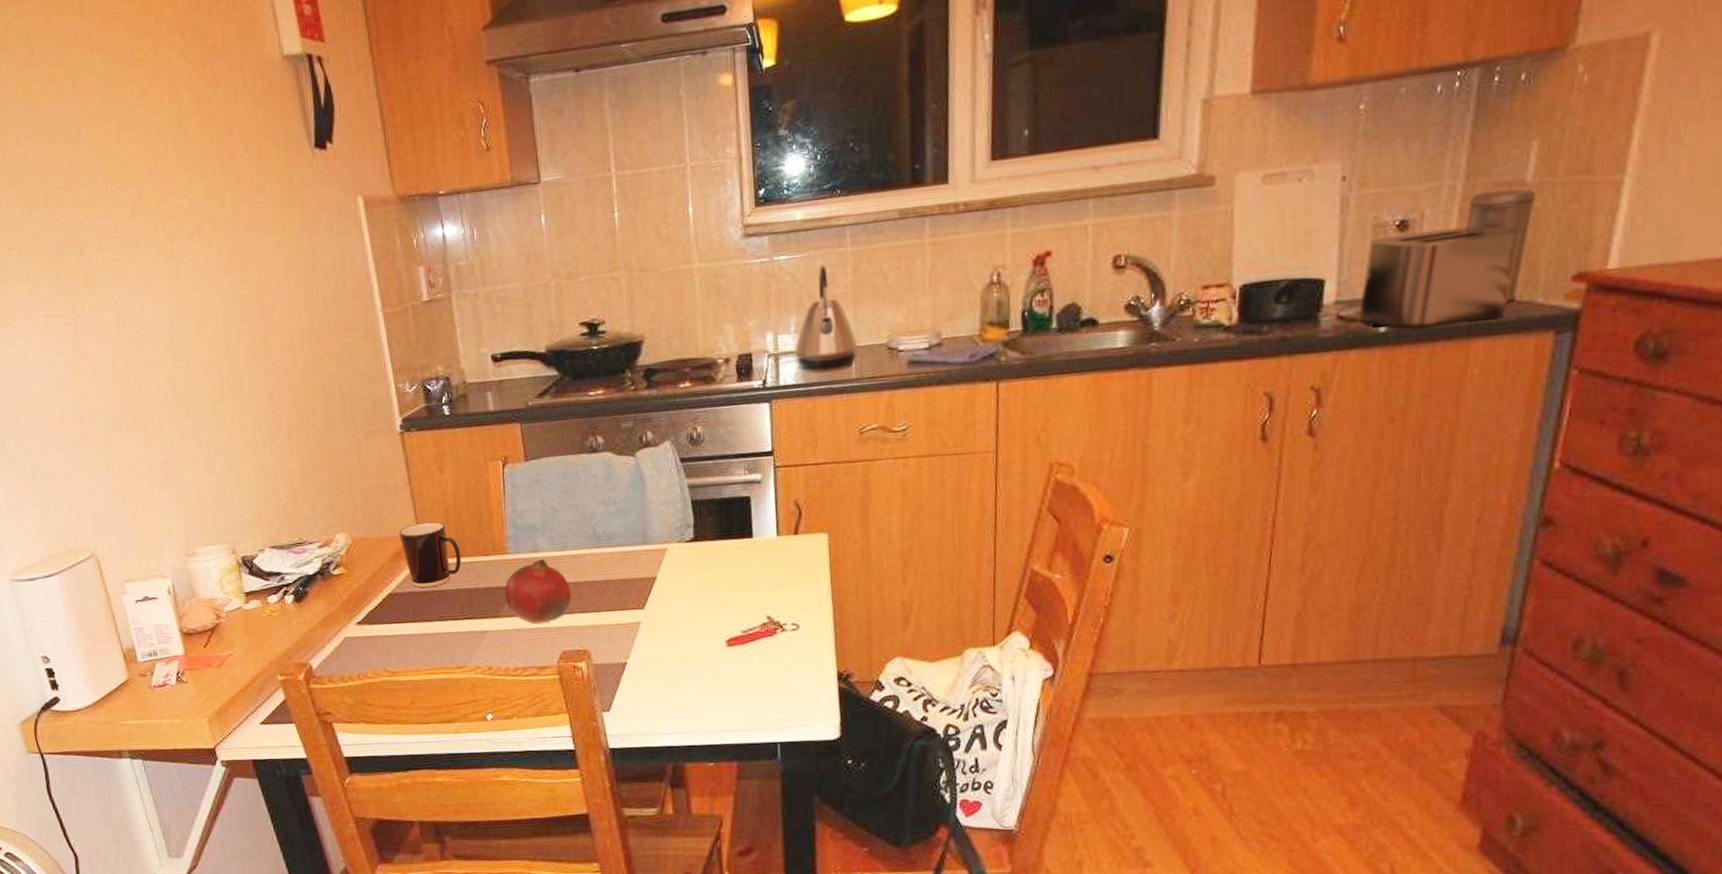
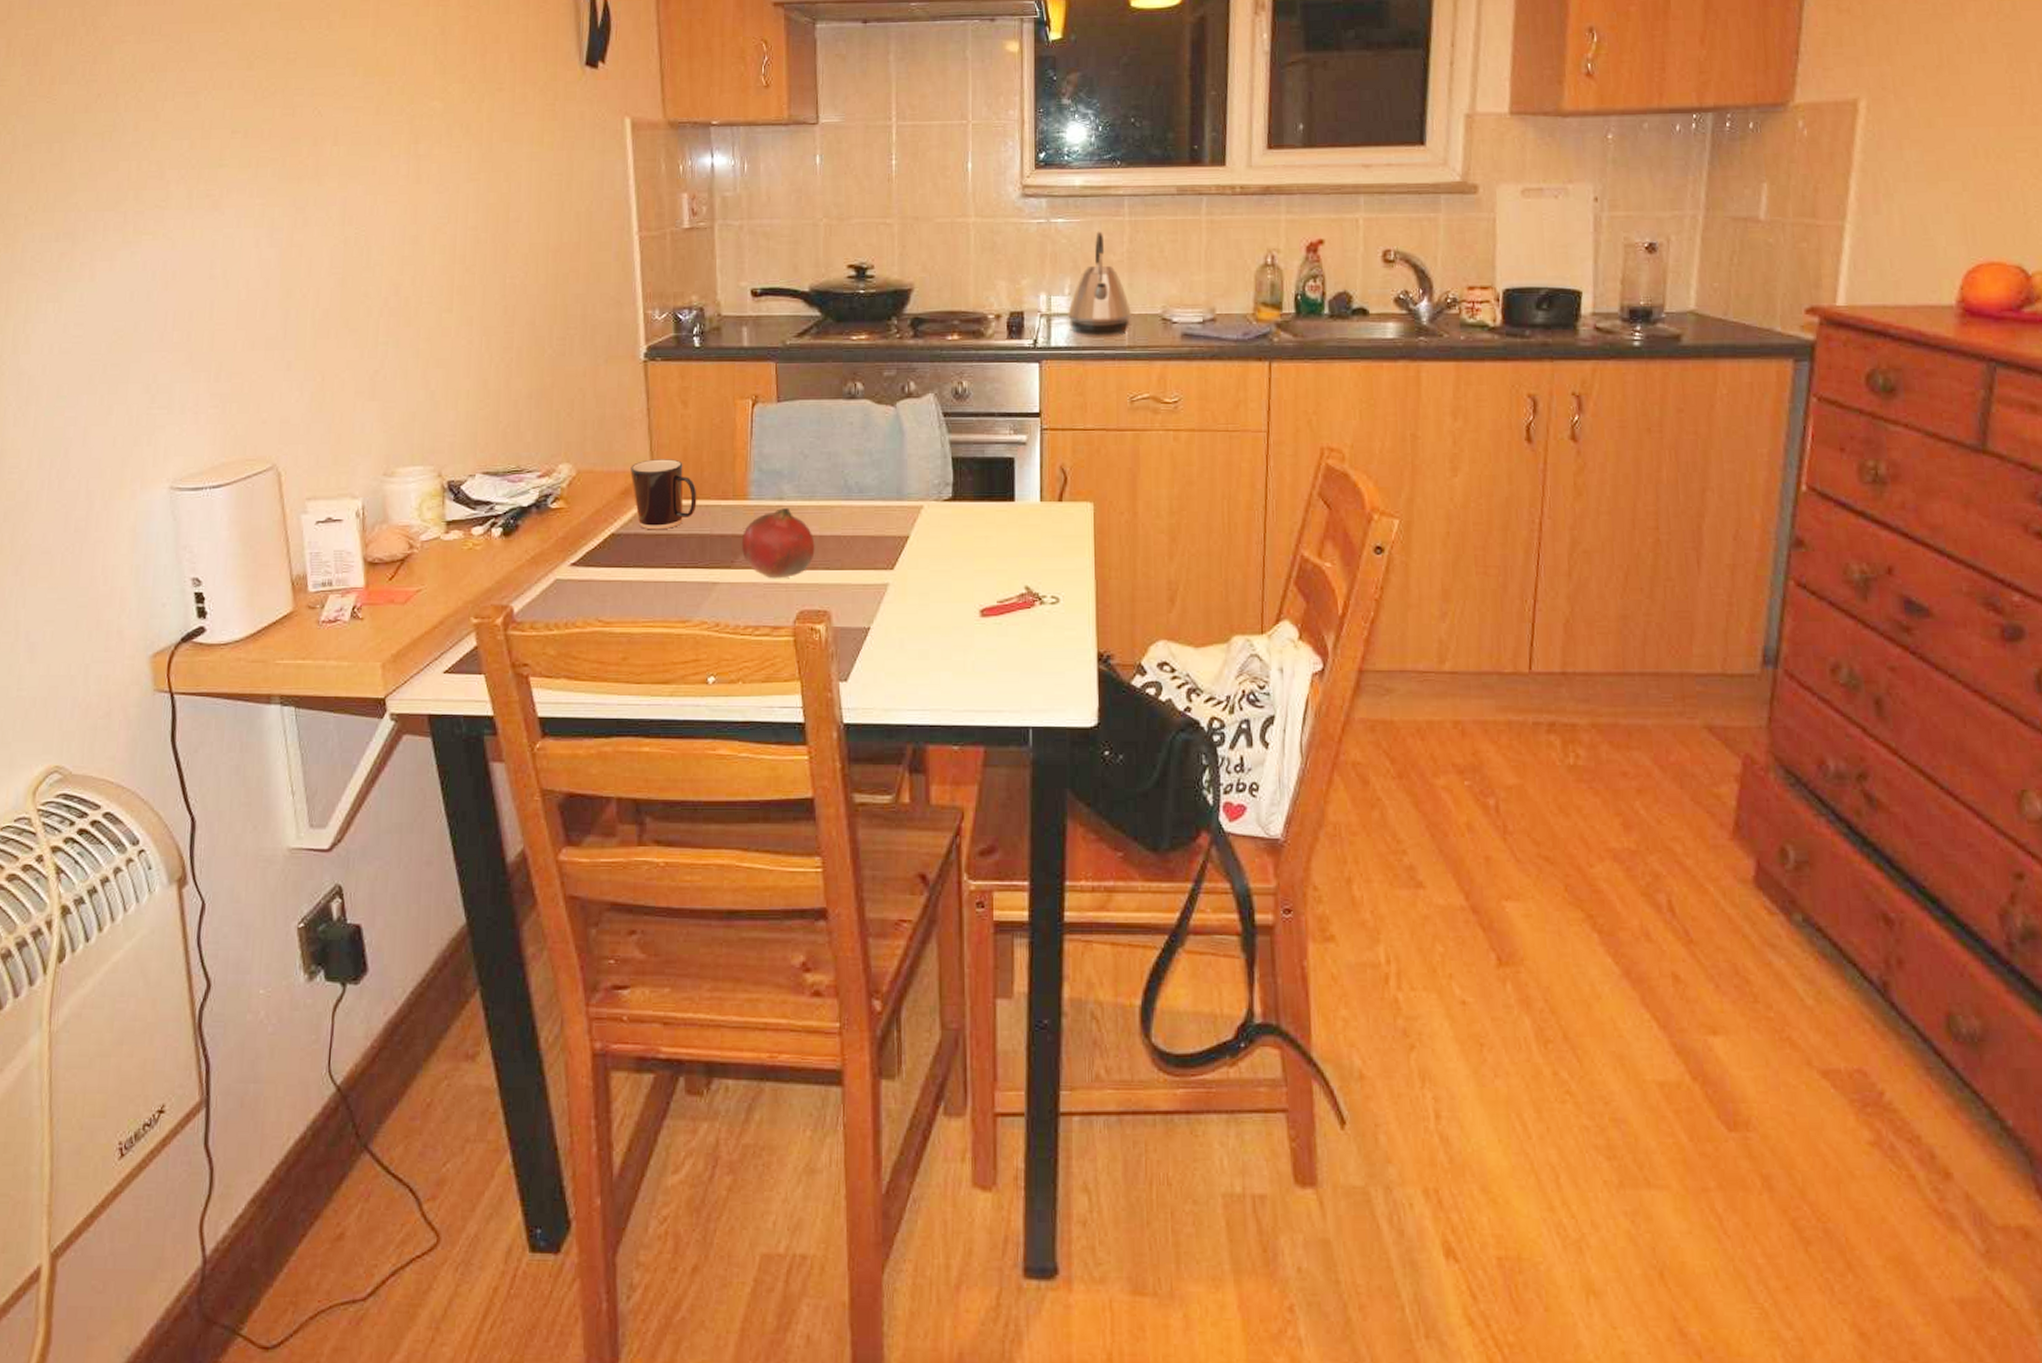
toaster: present [1358,226,1521,331] -> none [1614,255,1758,347]
canister: present [1465,189,1536,303] -> none [1707,224,1769,329]

